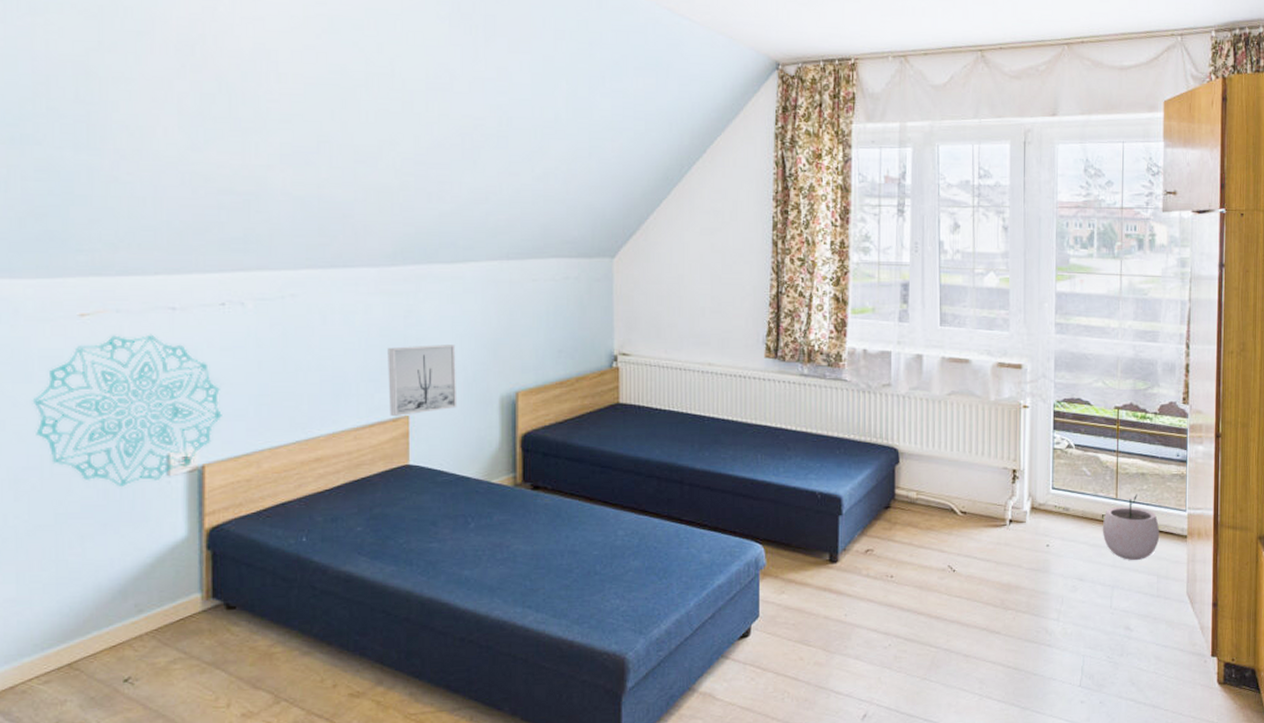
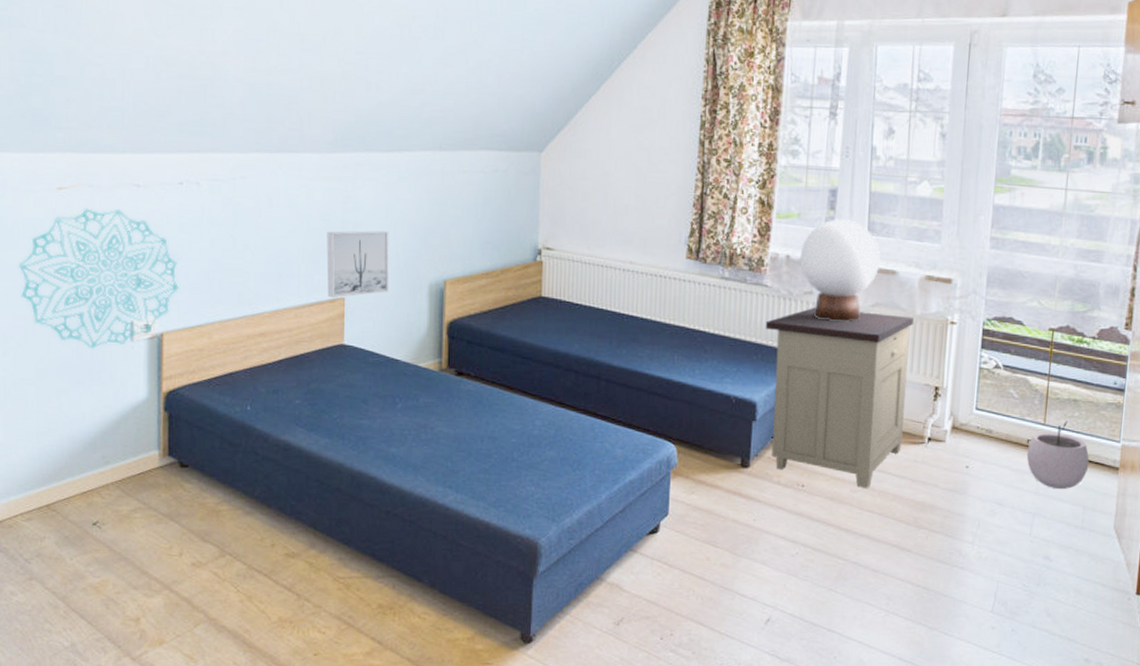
nightstand: none [846,398,988,575] -> present [765,307,914,489]
table lamp: none [876,312,954,411] -> present [799,219,881,322]

